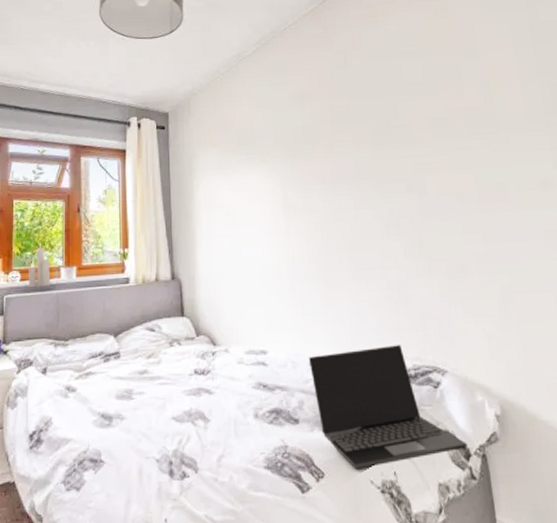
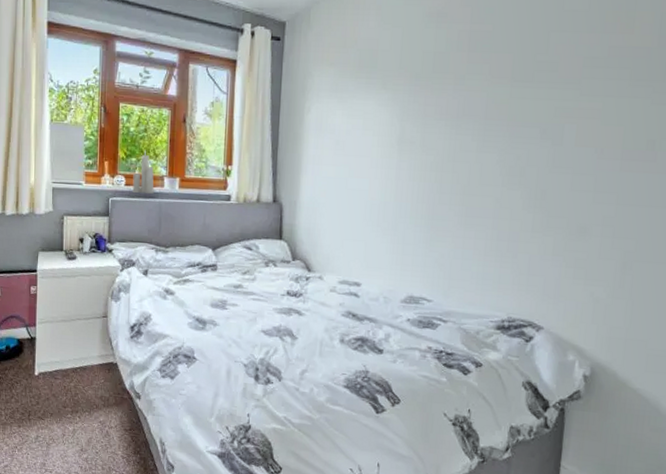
laptop: present [308,345,468,470] -> none [401,294,548,403]

